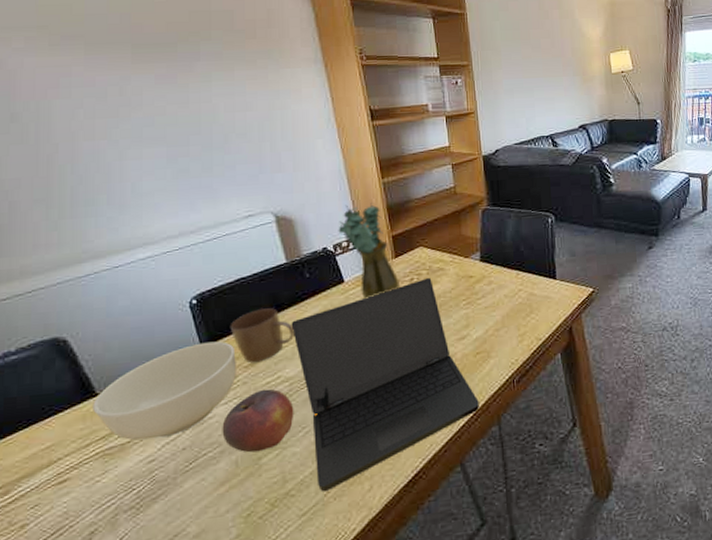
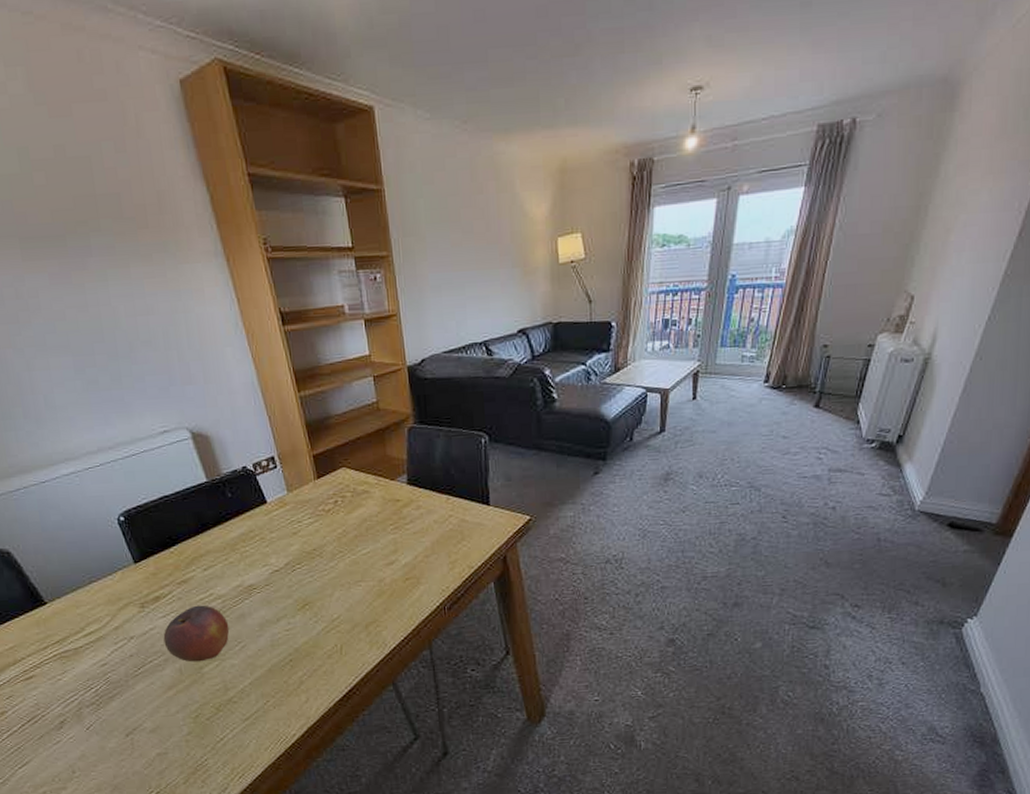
bowl: present [93,341,236,441] -> none [43,558,171,646]
mug: present [230,307,295,362] -> none [159,526,223,579]
laptop: present [291,278,479,492] -> none [217,501,410,701]
vase: present [338,203,400,299] -> none [256,419,324,520]

